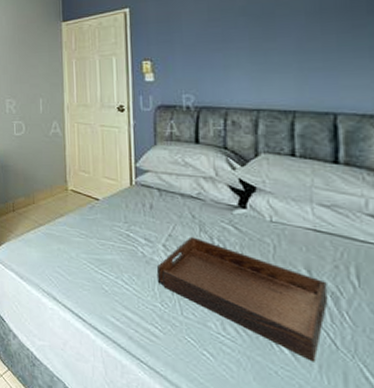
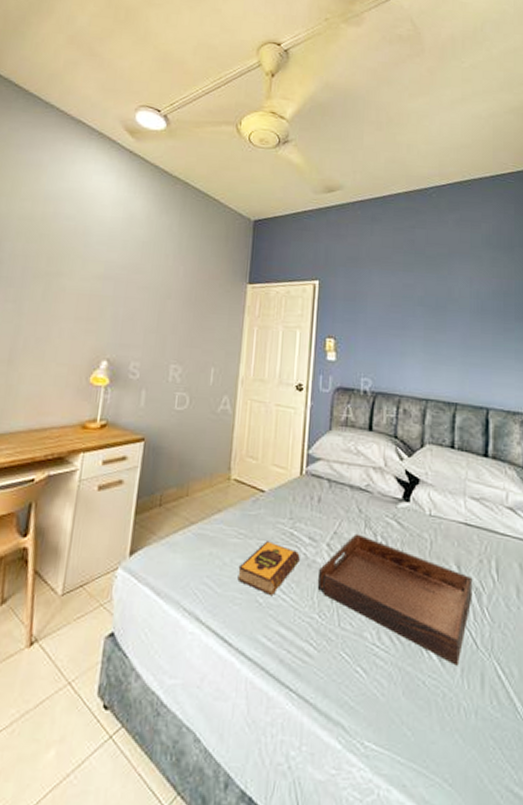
hardback book: none [83,240,138,285] -> present [237,541,300,595]

